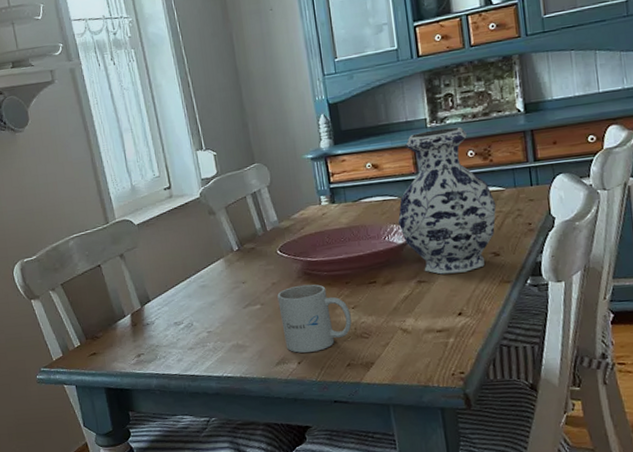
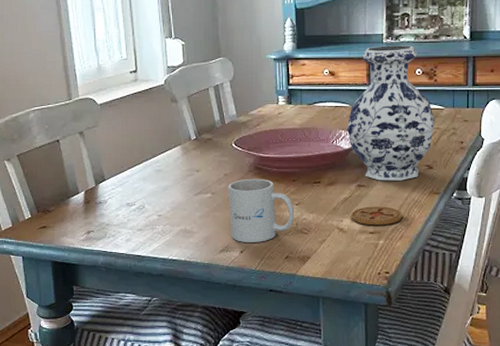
coaster: none [413,301,473,324] -> present [351,206,403,226]

